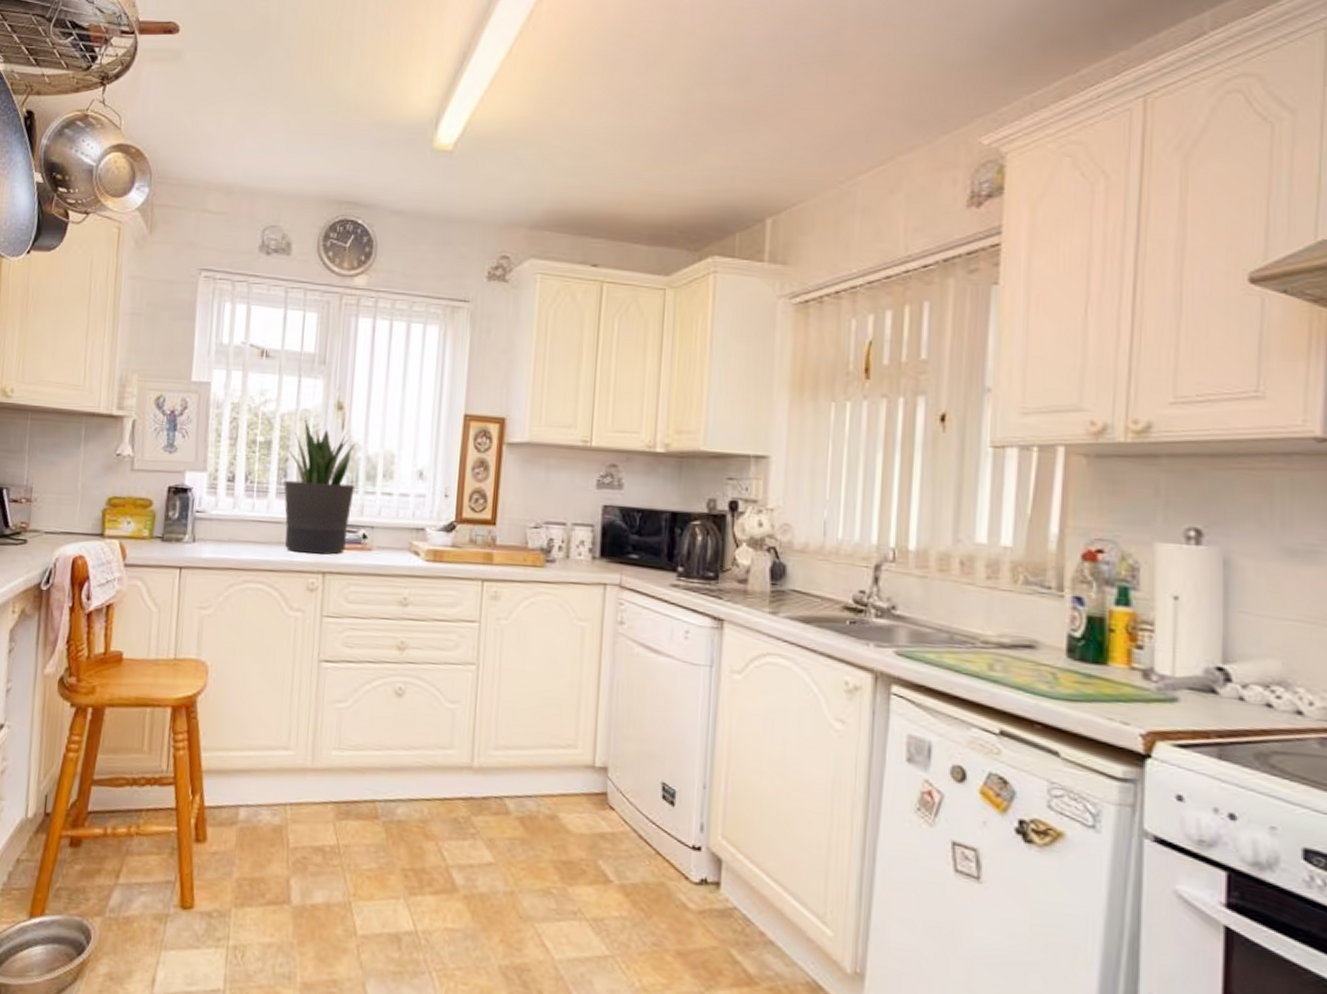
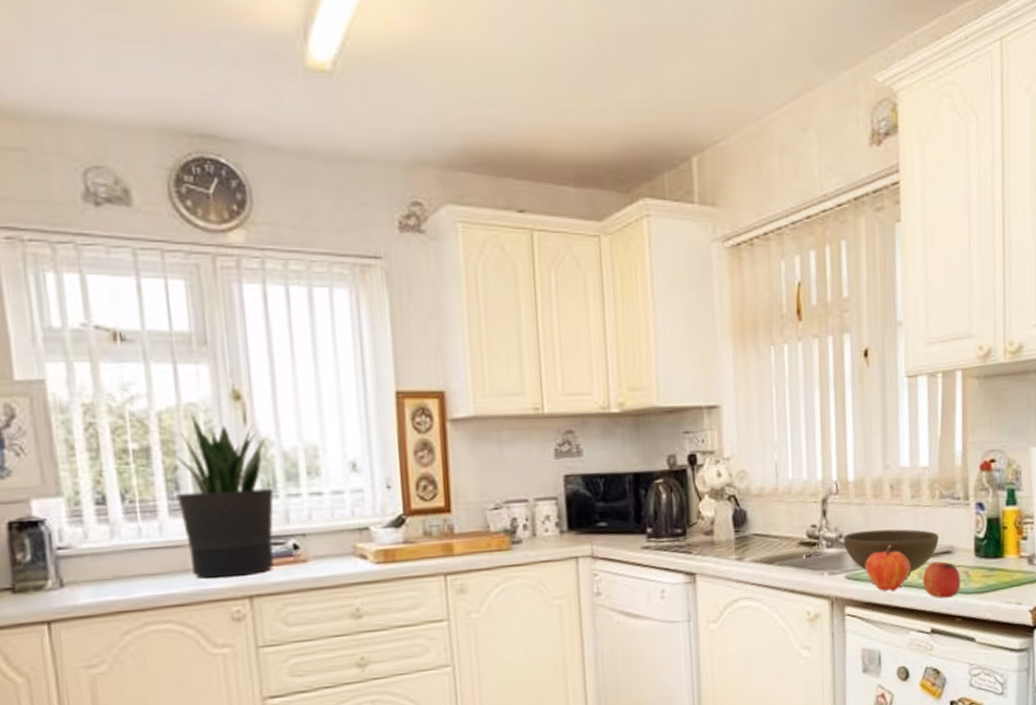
bowl: none [896,605,1019,666] -> present [843,529,939,577]
fruit: none [920,627,979,679] -> present [865,545,910,592]
fruit: none [993,654,1046,700] -> present [922,561,961,600]

